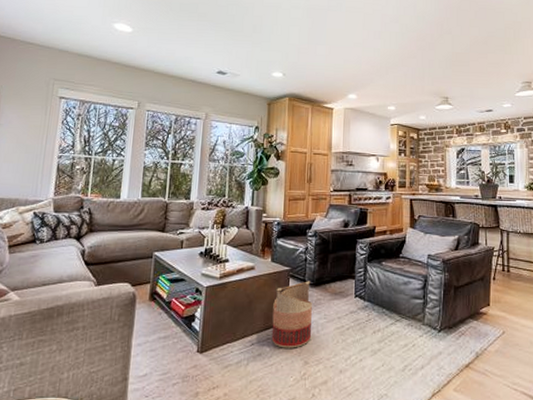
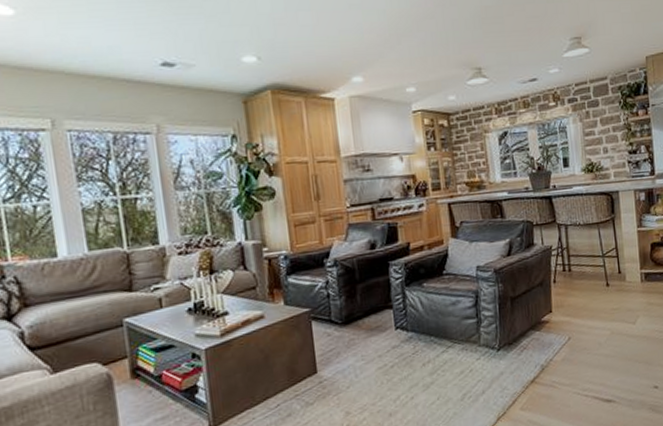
basket: present [271,281,313,348] -> none [295,320,350,403]

